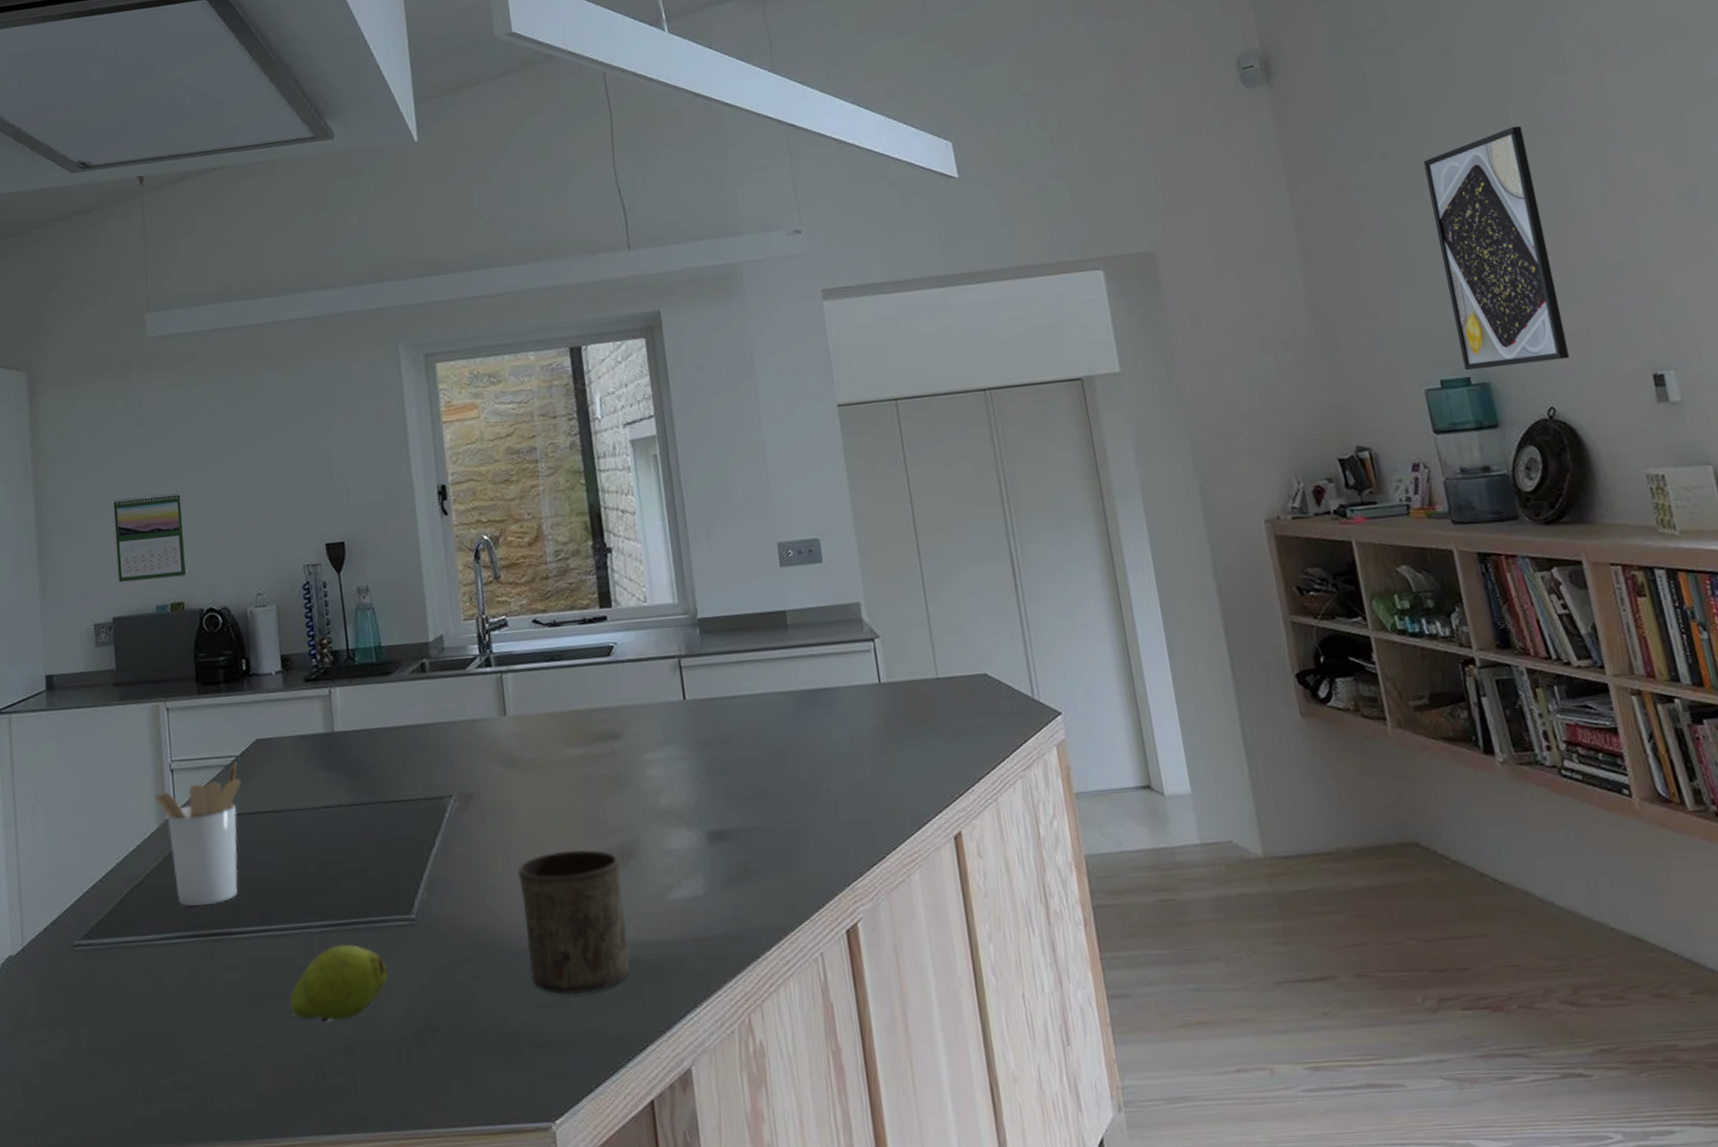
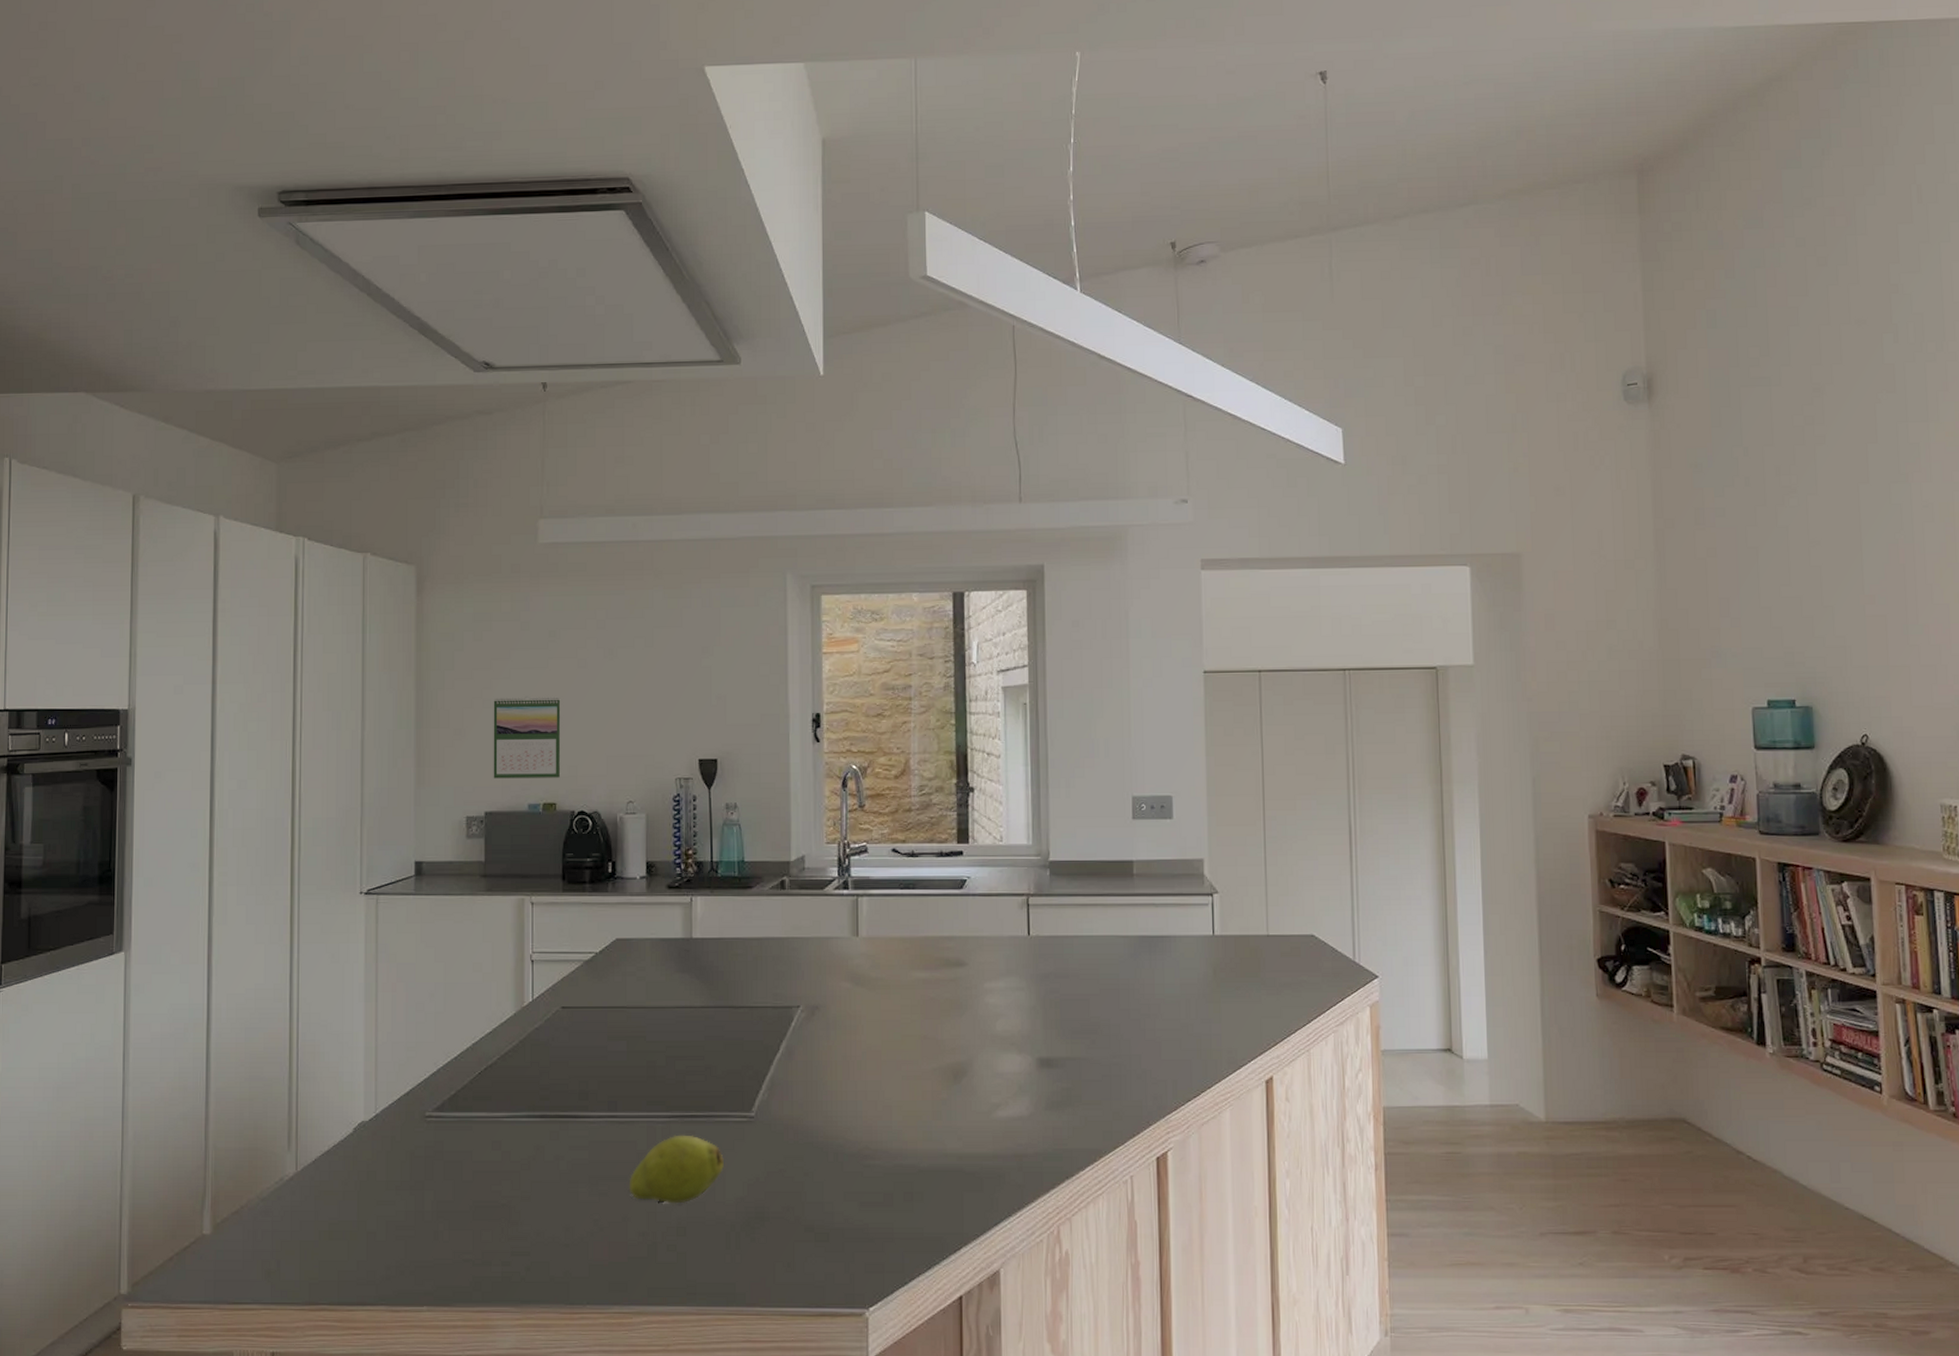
utensil holder: present [154,761,242,907] -> none [513,958,599,1090]
cup: present [517,849,630,995] -> none [855,1065,953,1197]
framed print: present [1423,125,1570,371] -> none [1783,466,1889,694]

